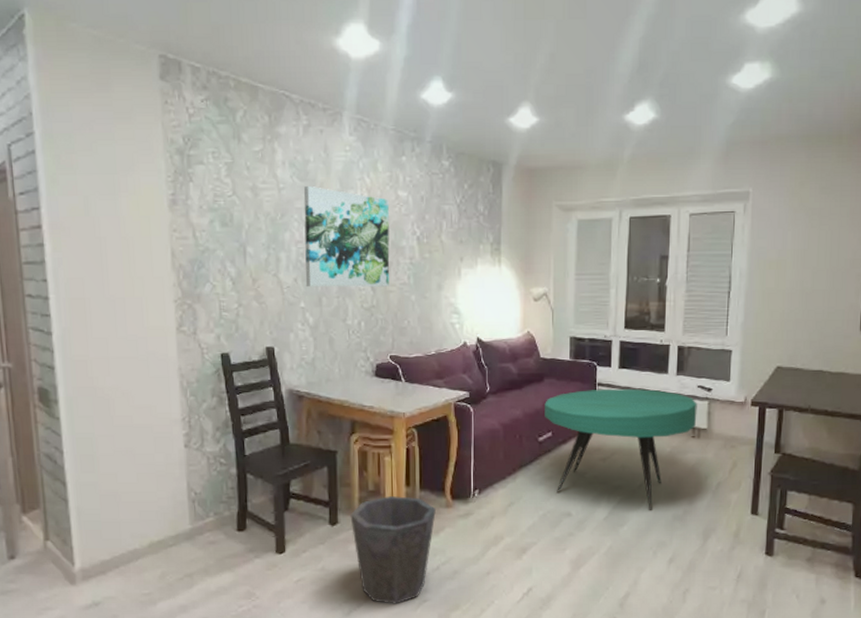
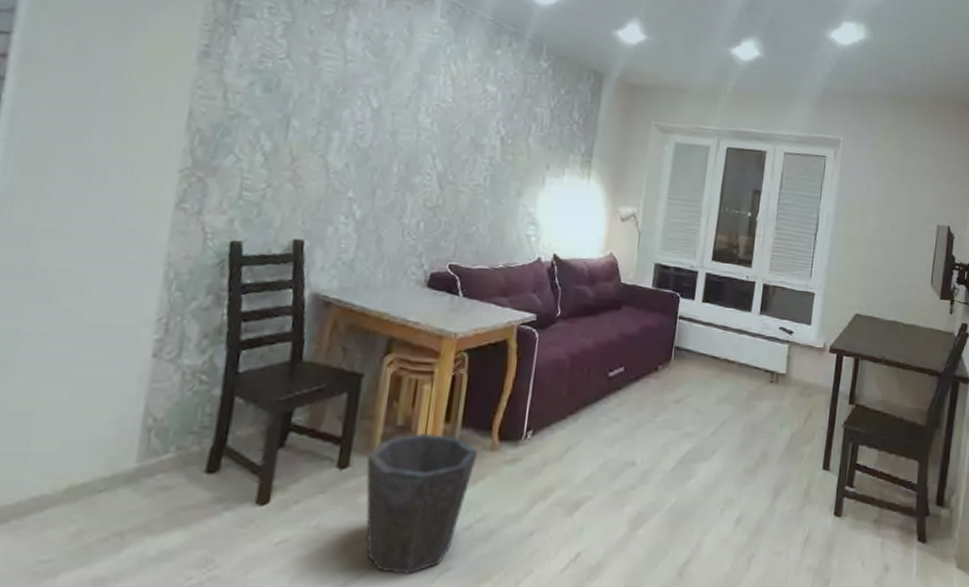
wall art: present [303,185,390,288] -> none [358,62,476,186]
coffee table: present [545,388,697,510] -> none [618,322,778,462]

